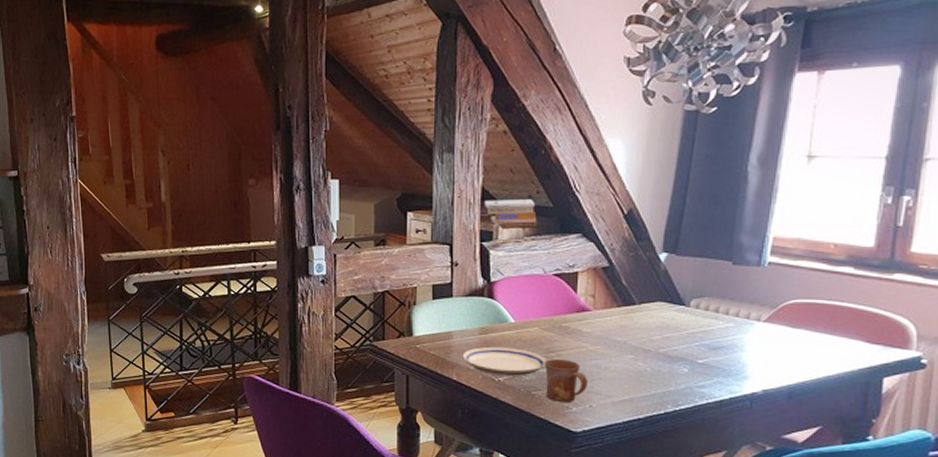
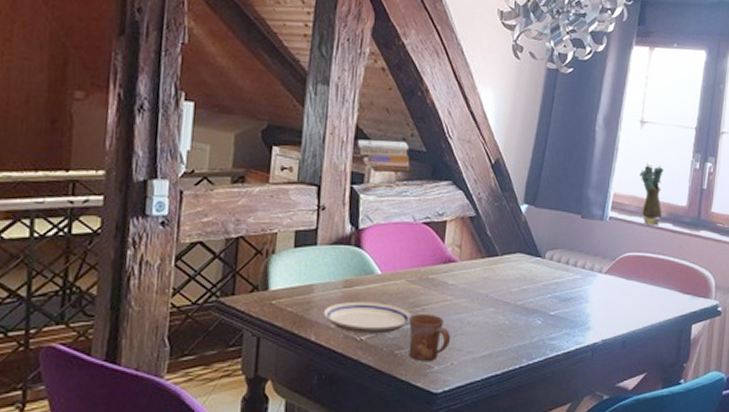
vase: none [808,202,841,270] -> present [640,163,664,226]

